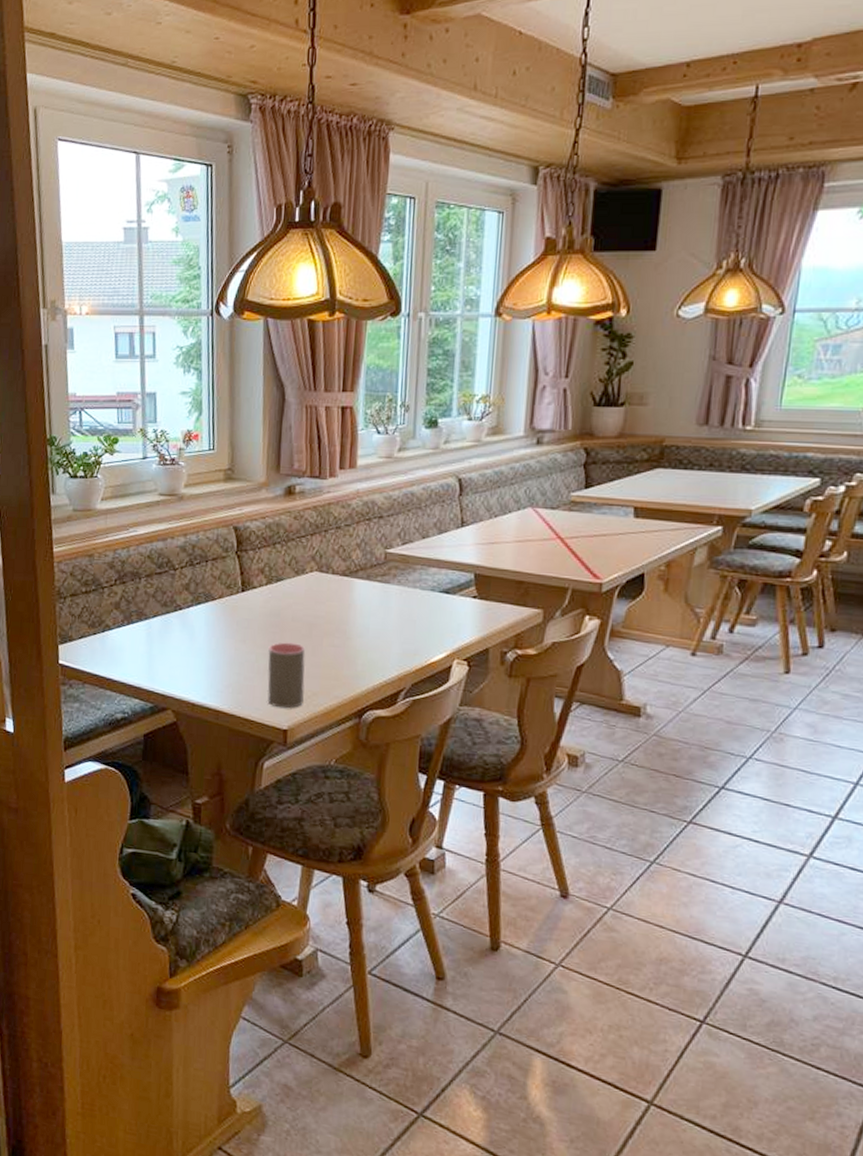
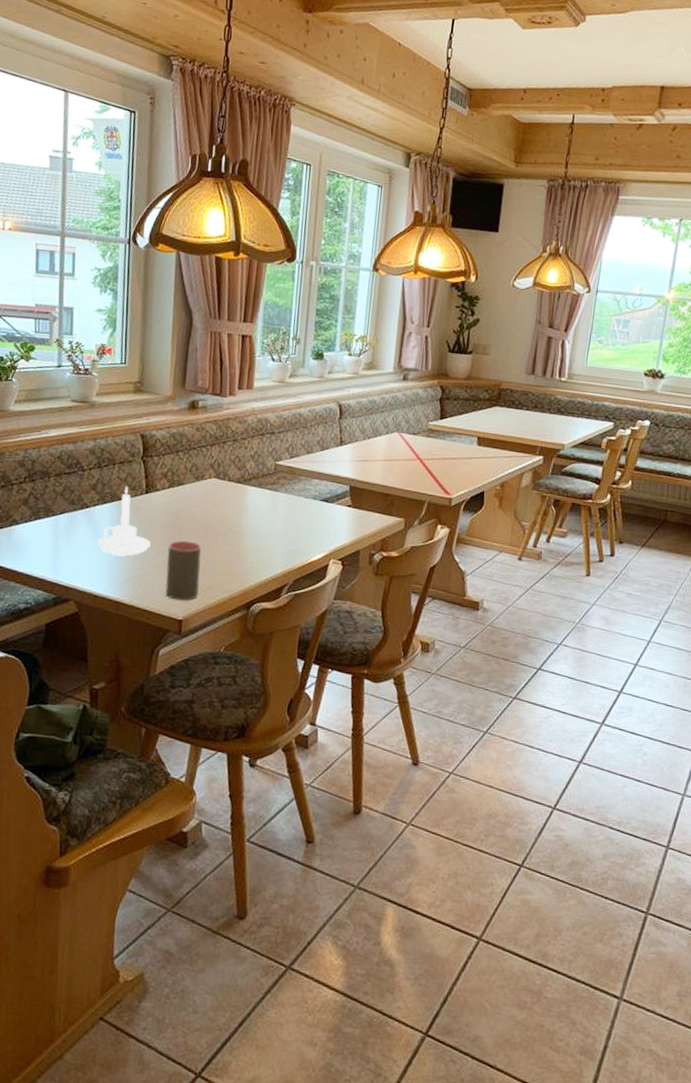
candle holder: none [193,583,250,661] -> present [97,485,151,556]

